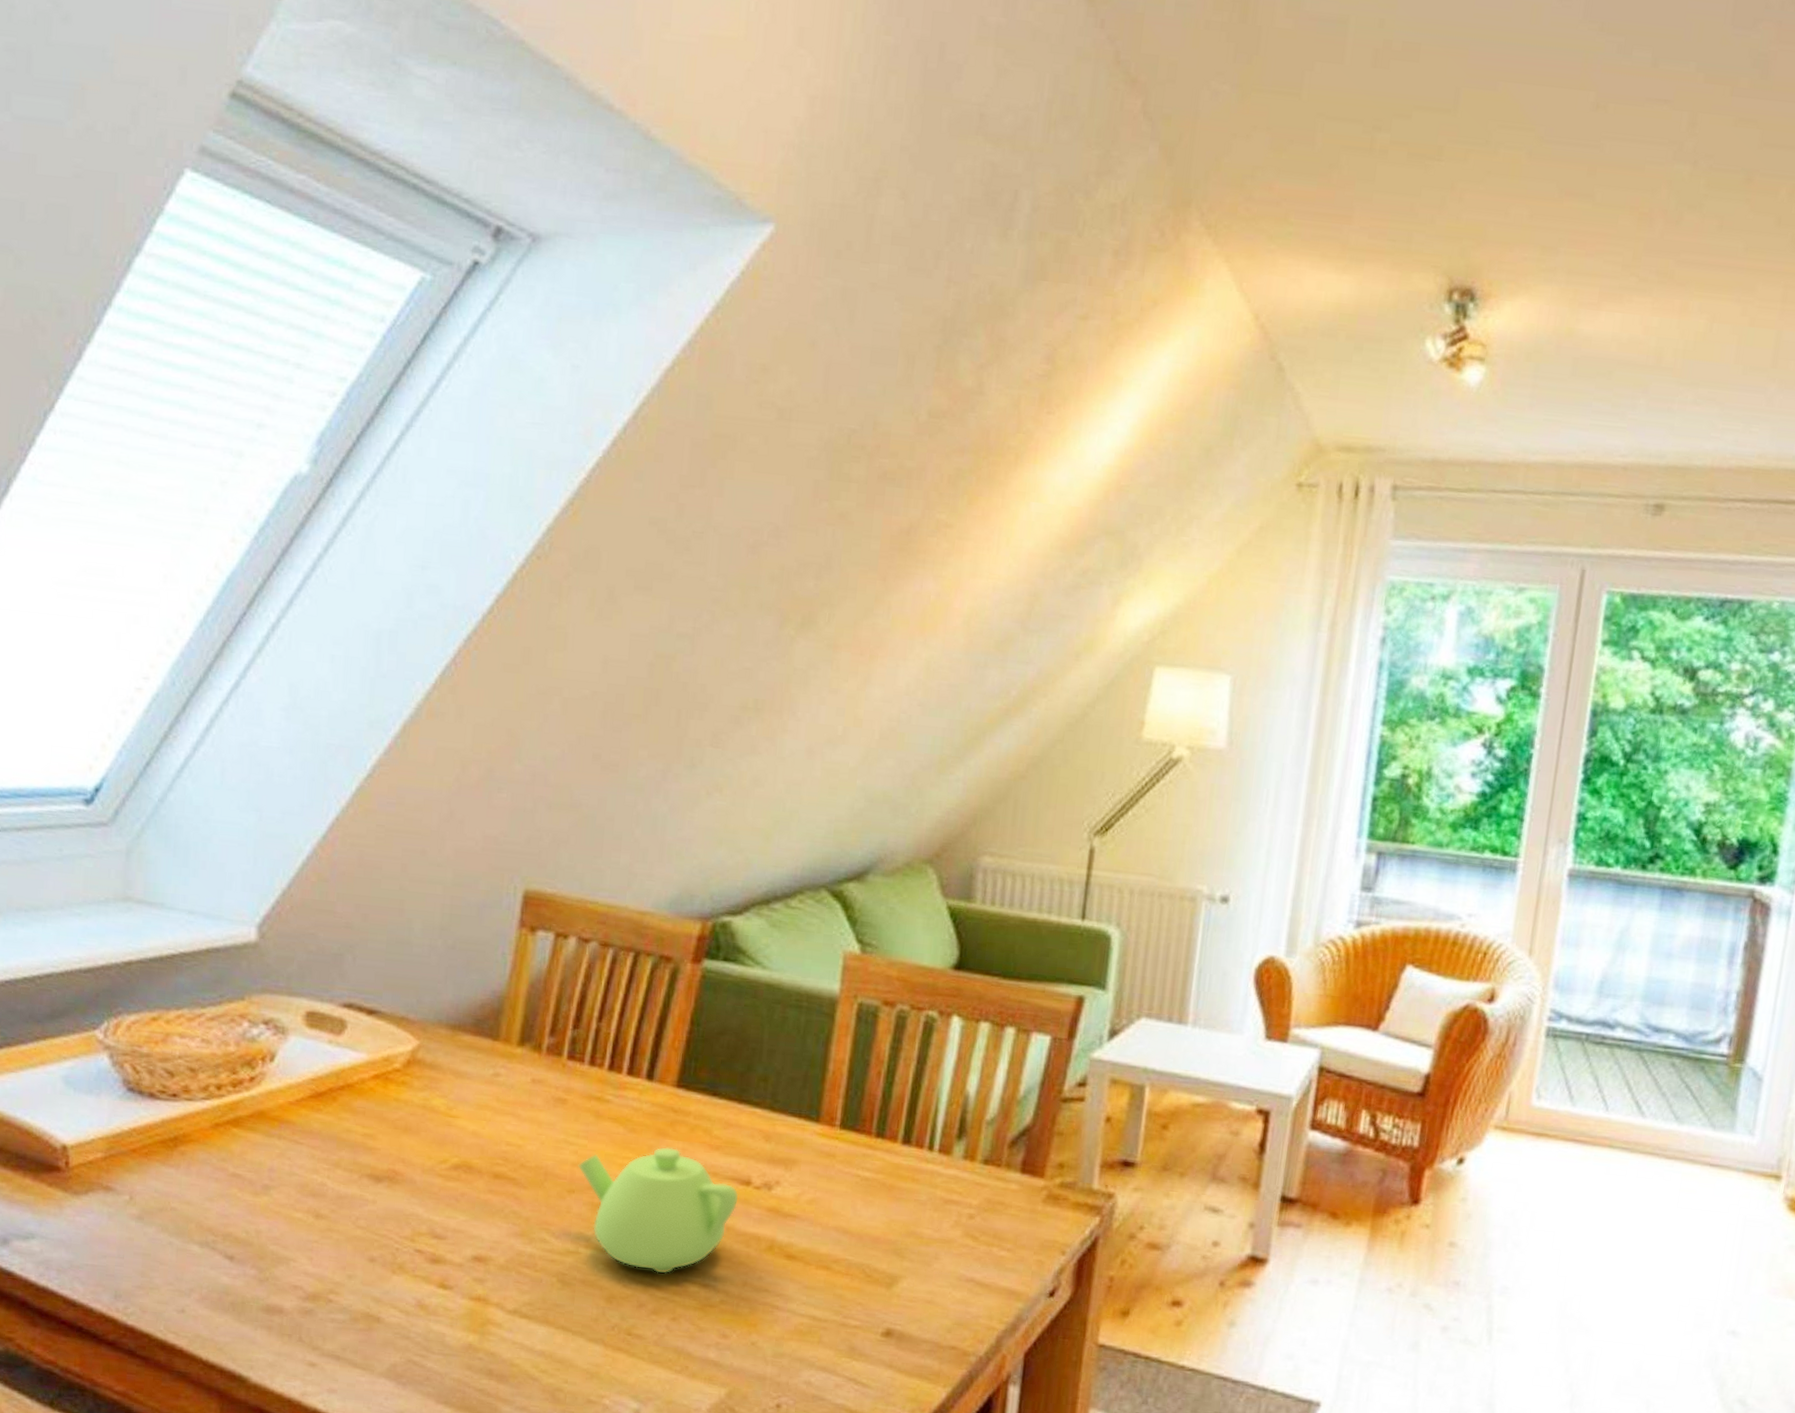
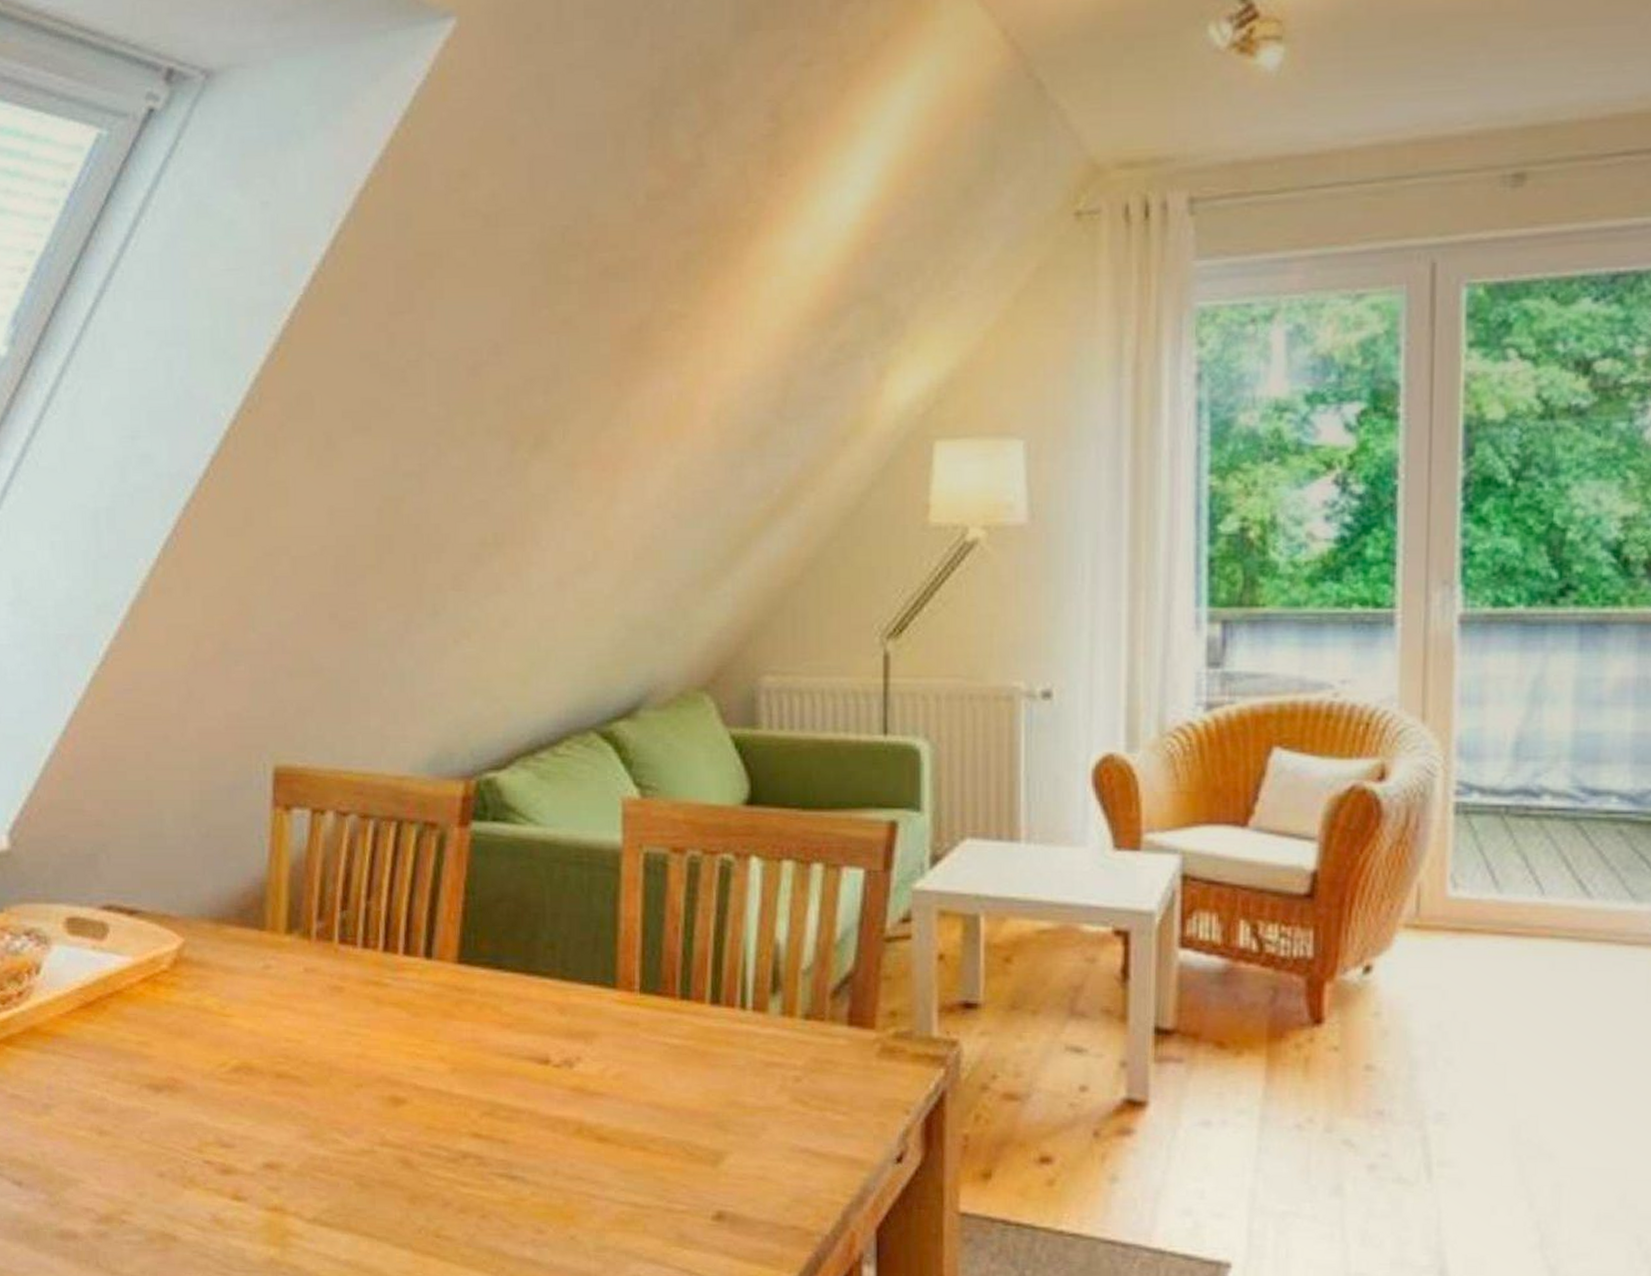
teapot: present [578,1146,739,1274] -> none [363,1029,538,1168]

